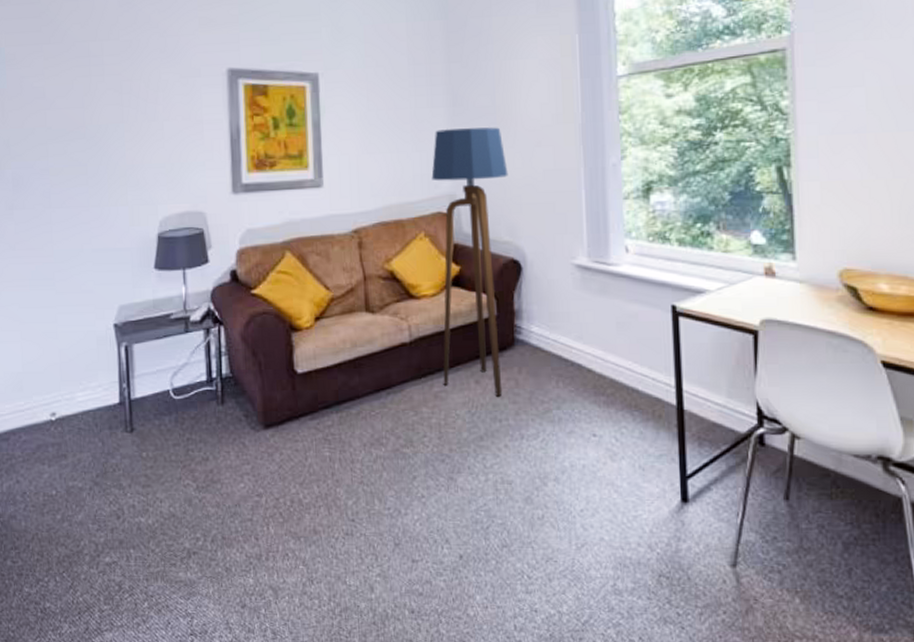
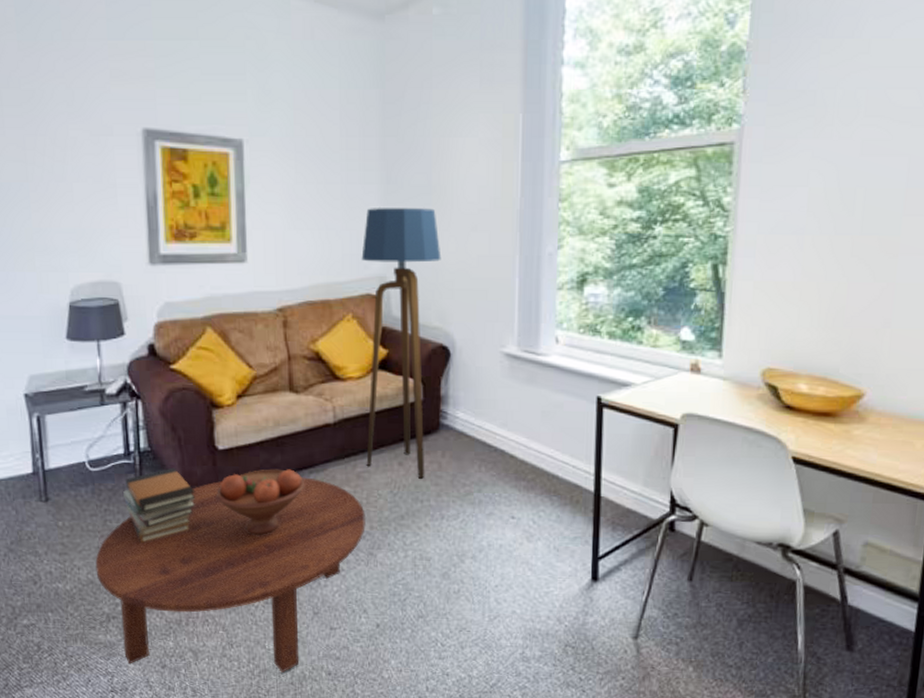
coffee table: none [177,399,445,611] -> present [95,477,366,672]
book stack: none [205,393,276,473] -> present [123,467,196,544]
fruit bowl: none [296,391,383,461] -> present [216,469,305,535]

